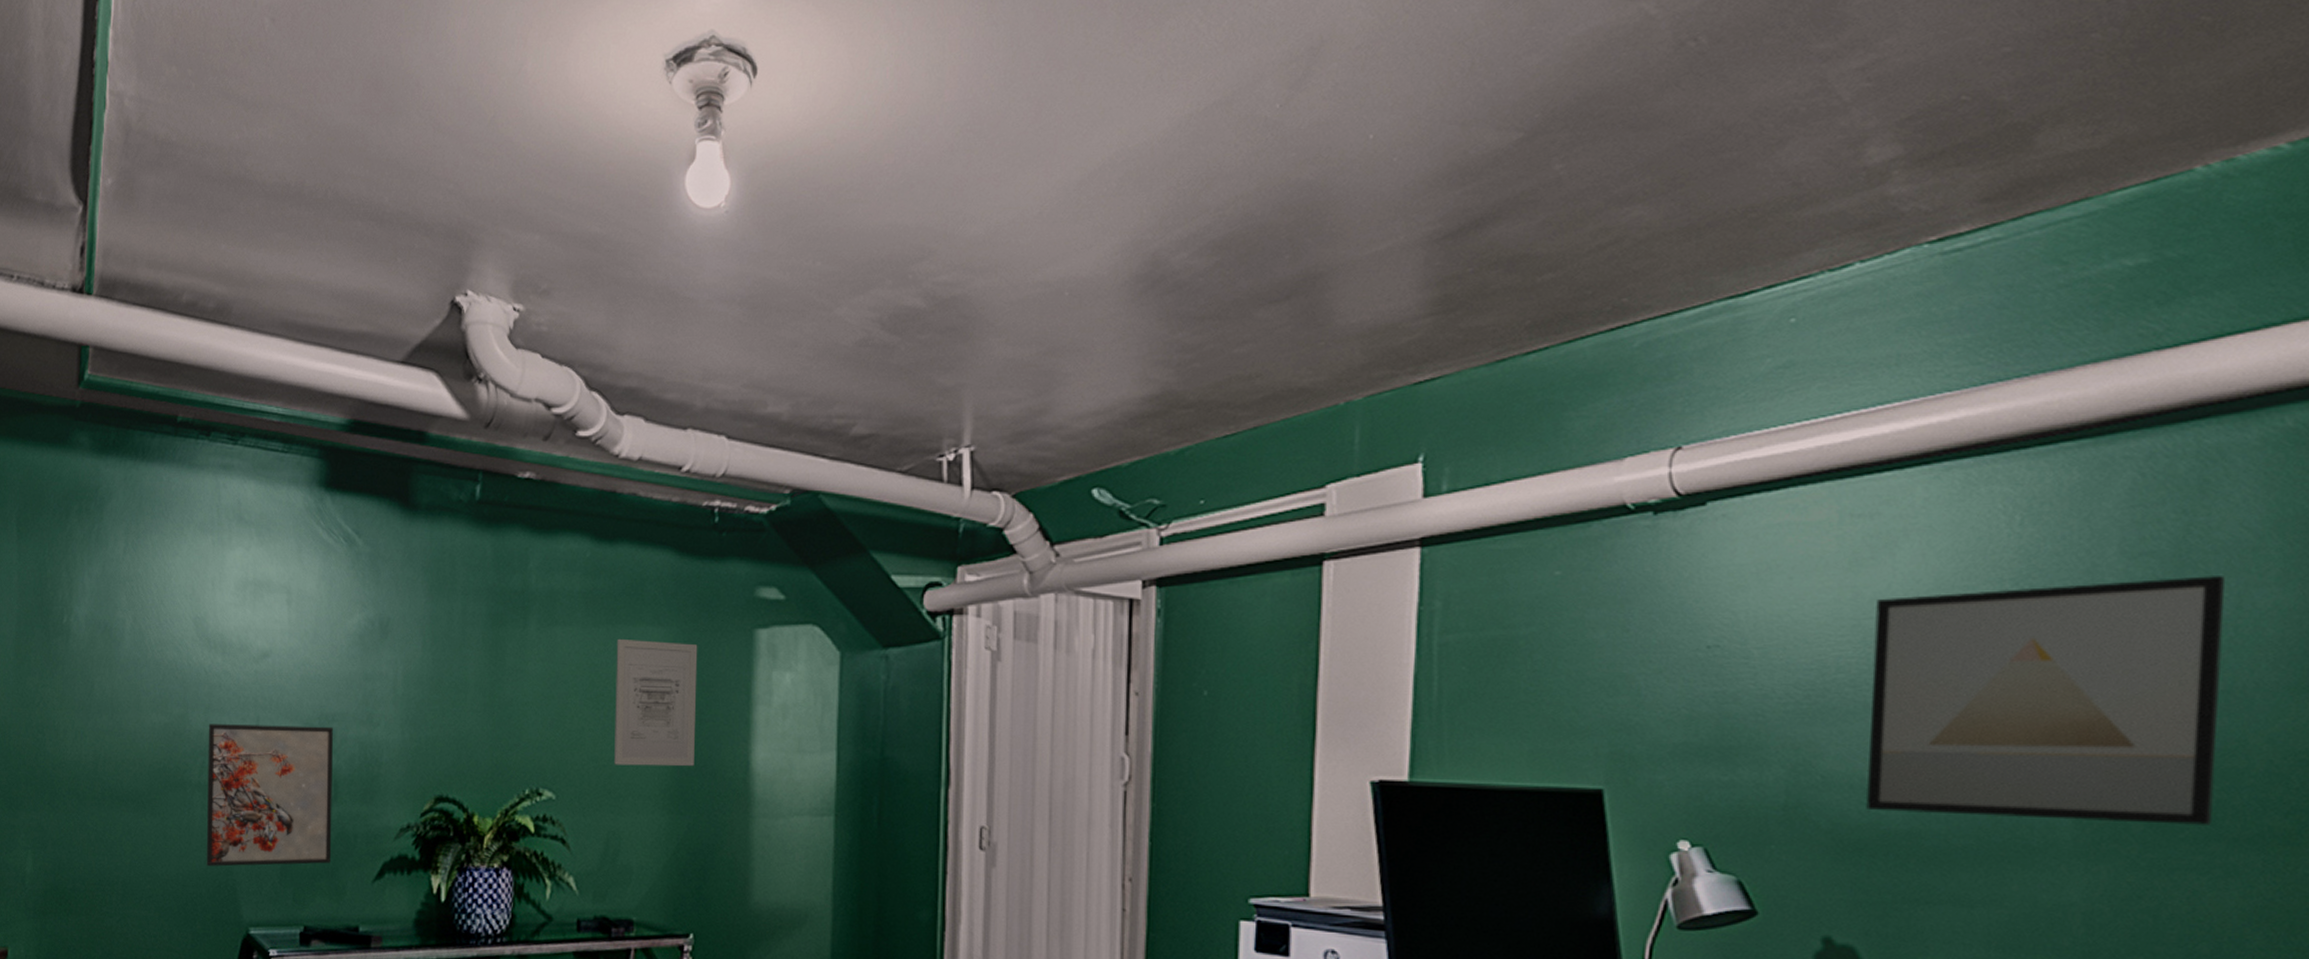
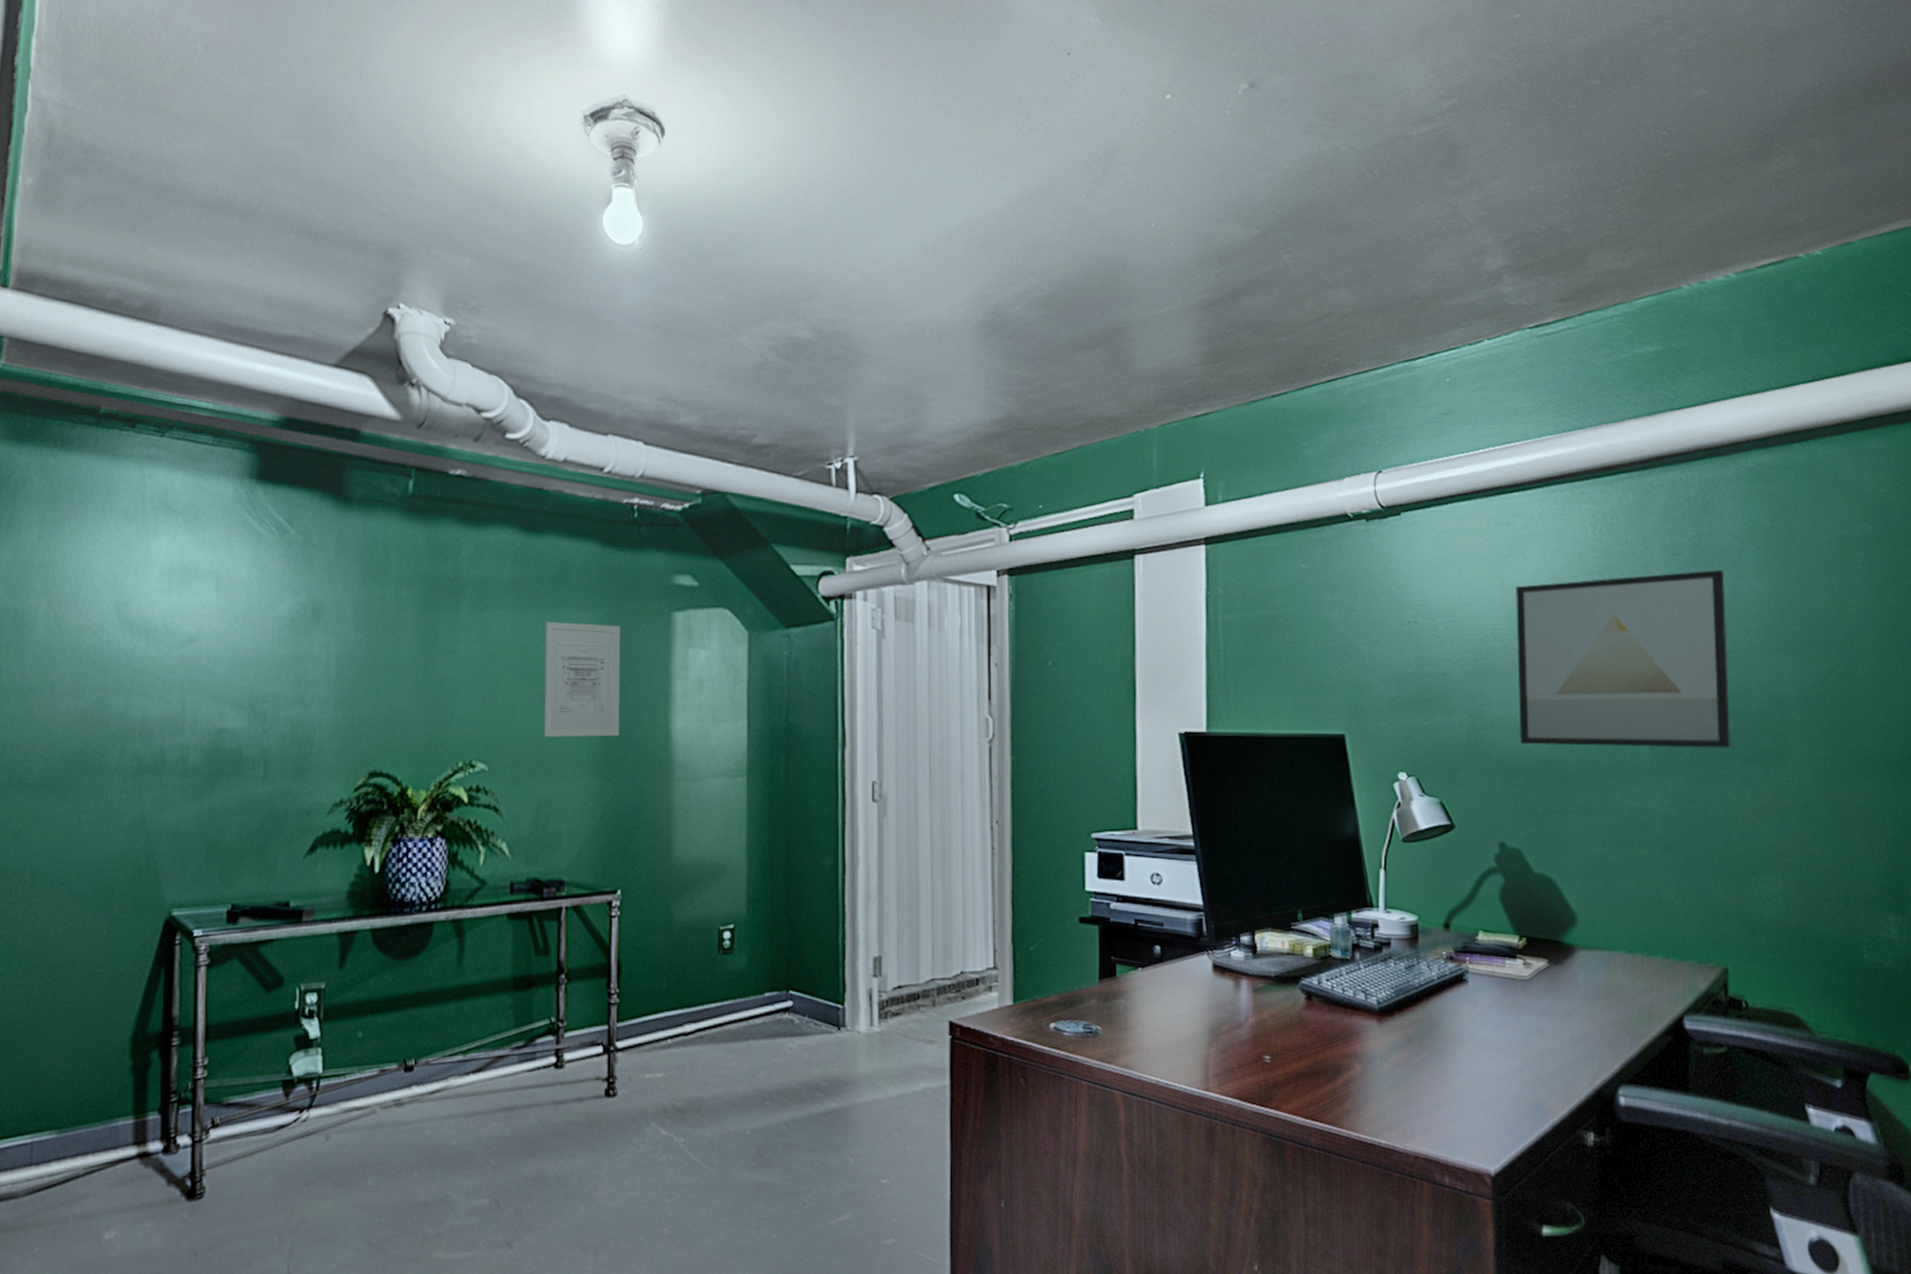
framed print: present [206,724,333,867] -> none [125,707,263,849]

